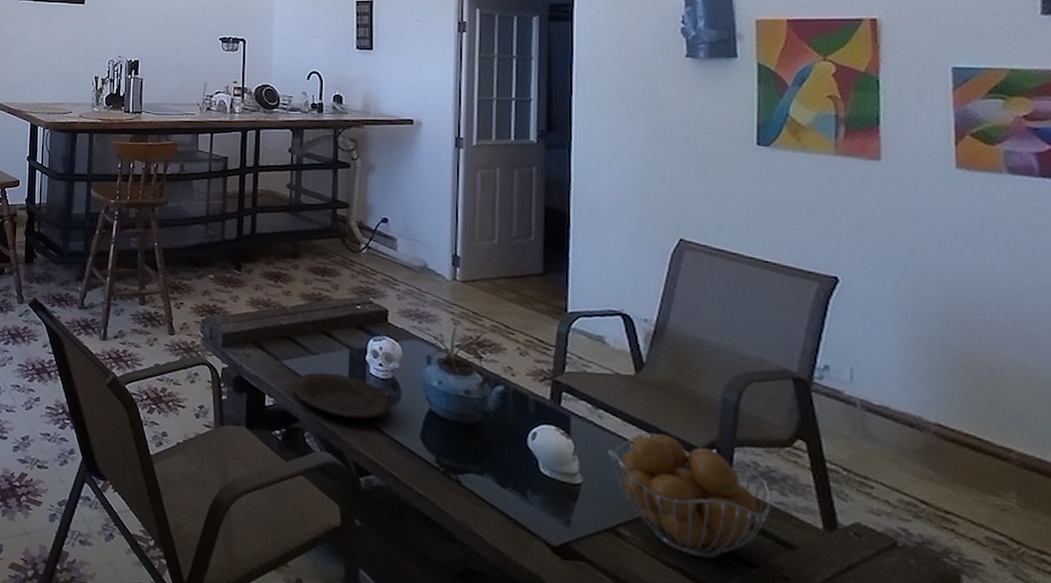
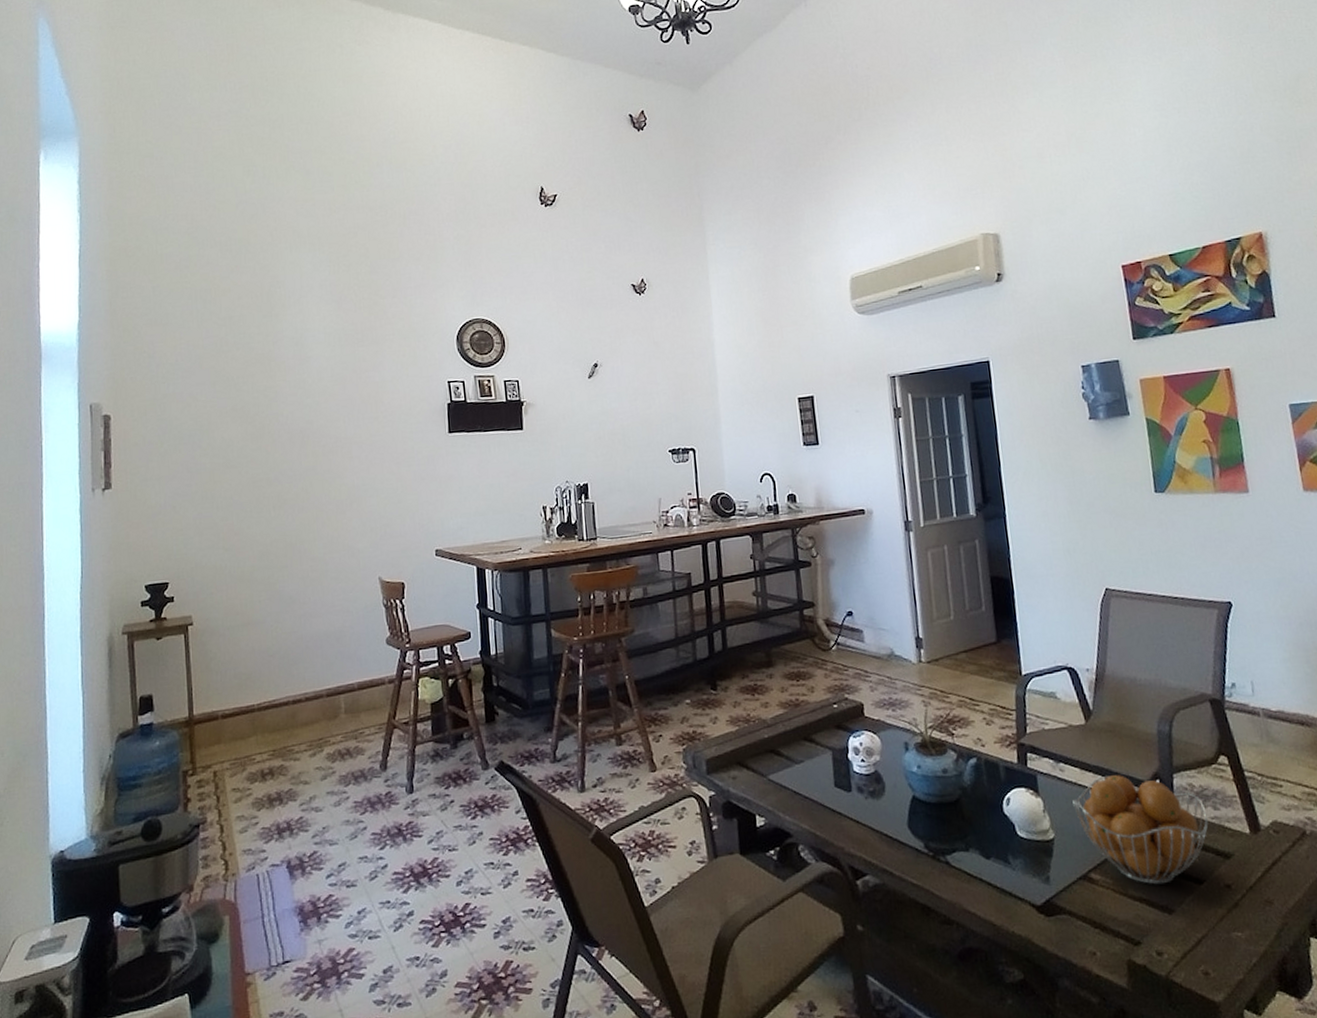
plate: present [293,372,392,420] -> none [781,778,878,822]

